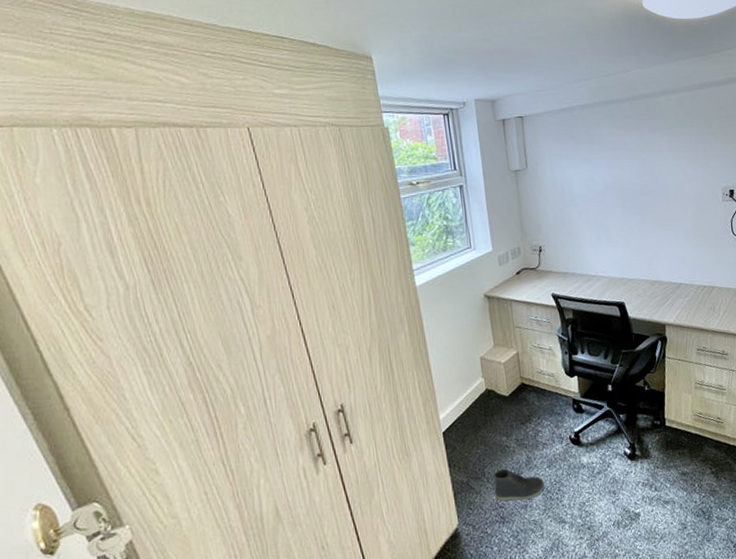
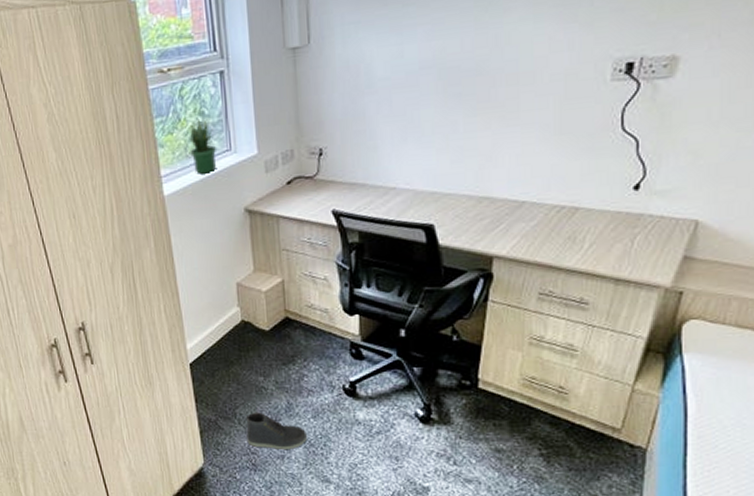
planter: none [435,222,459,268] -> present [187,118,216,174]

